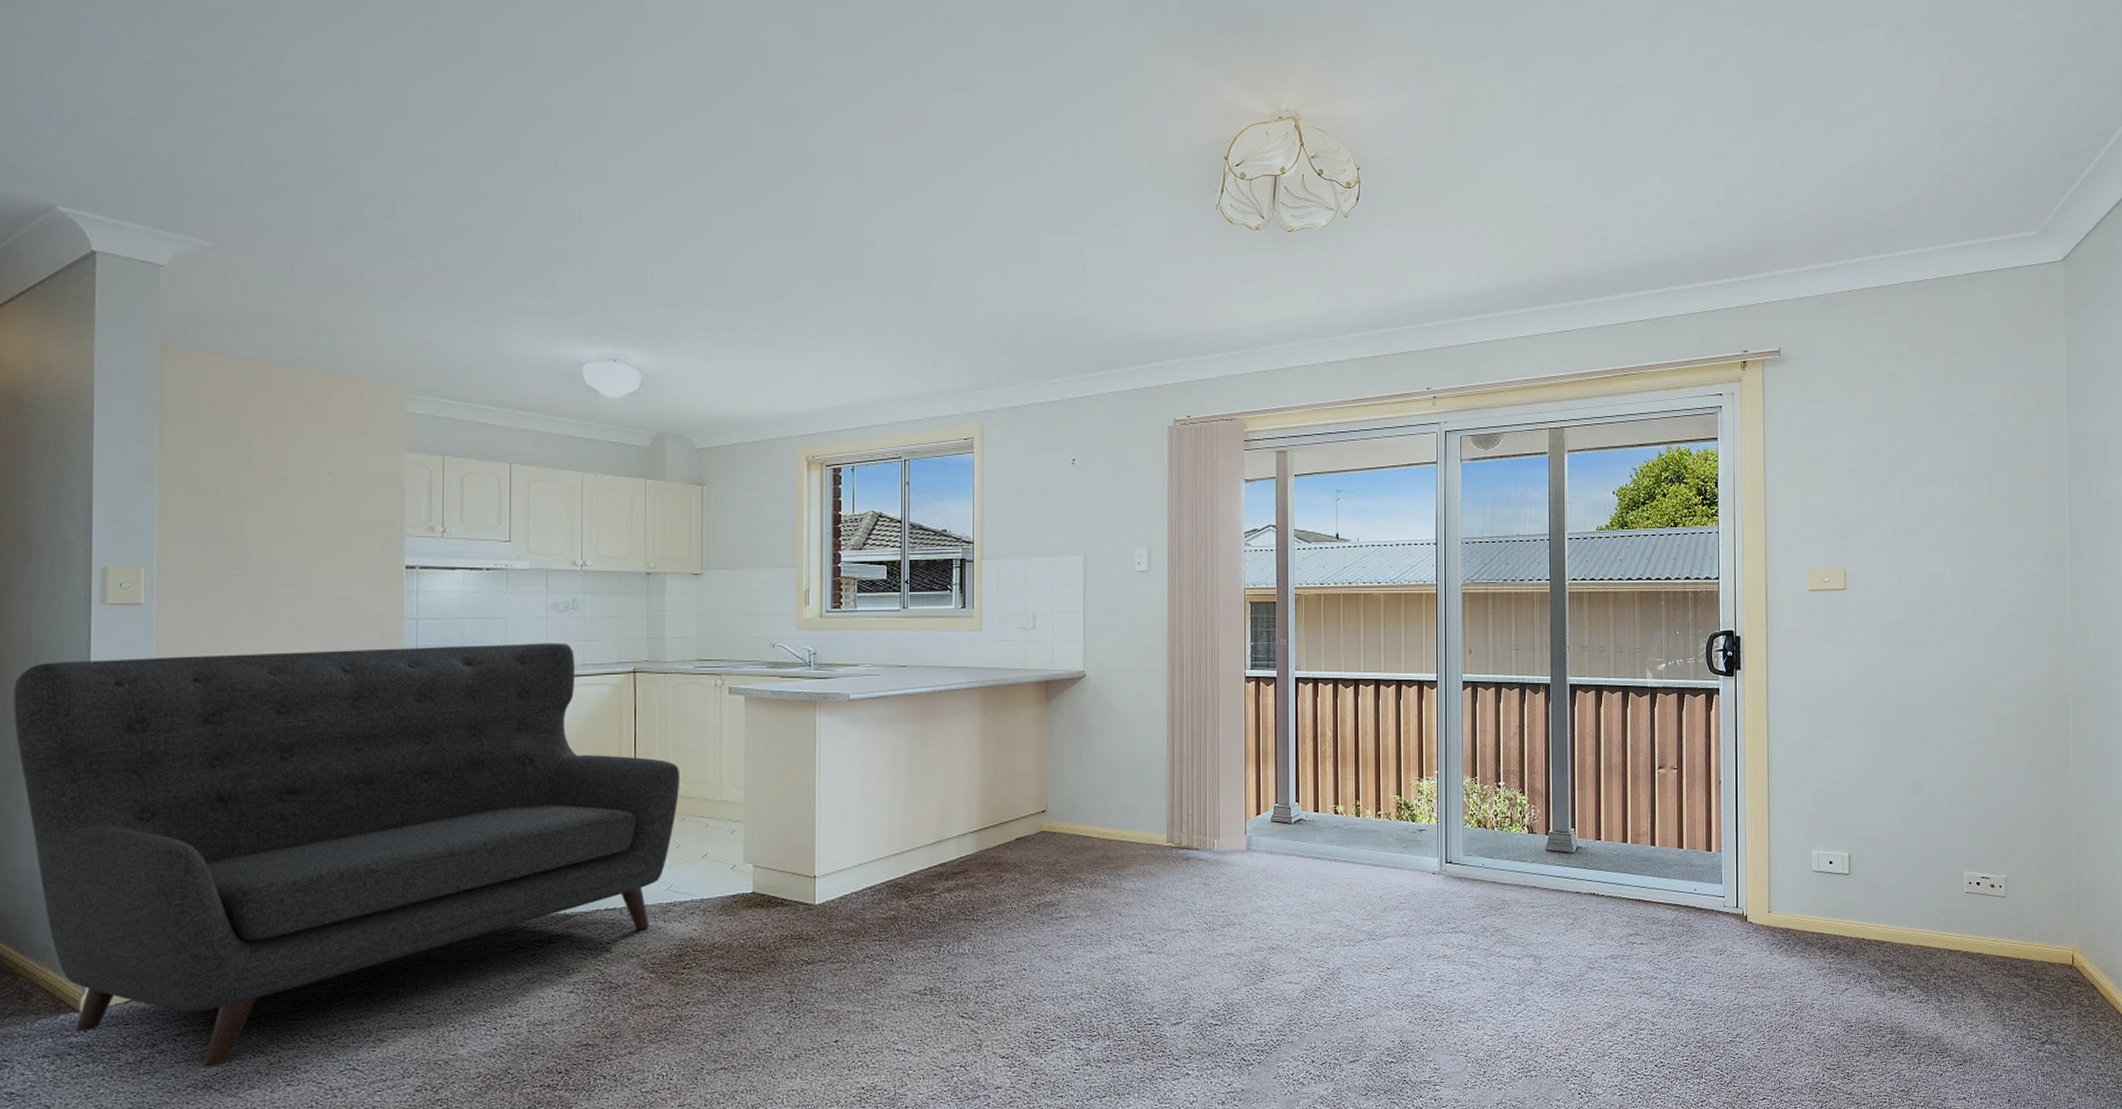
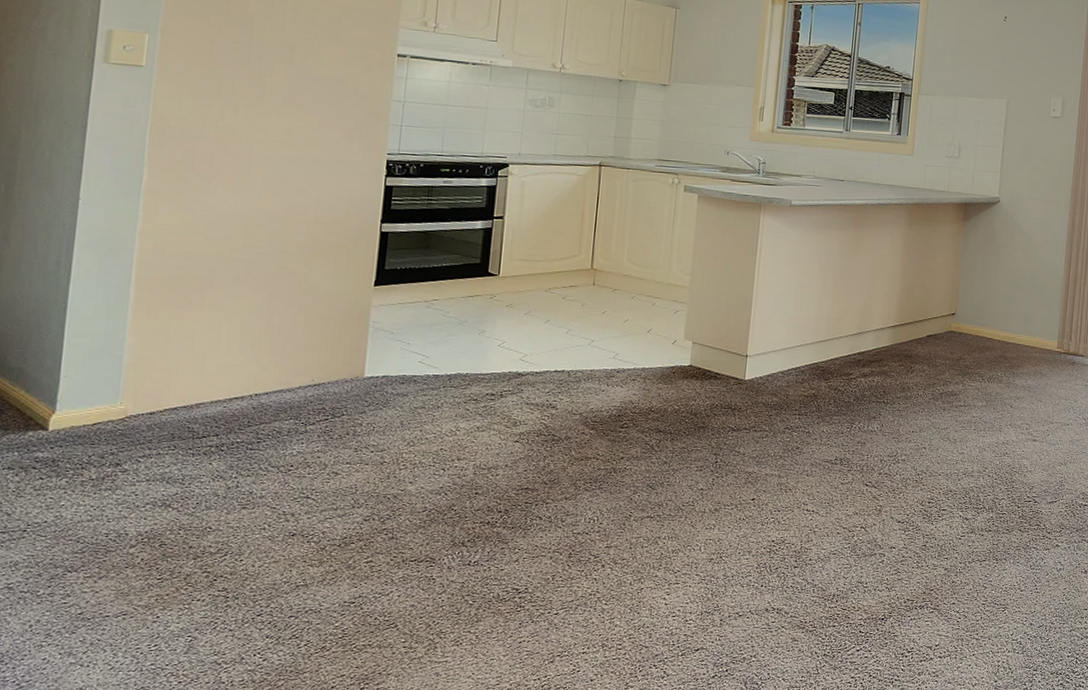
sofa: present [13,643,681,1068] -> none [8,111,634,488]

